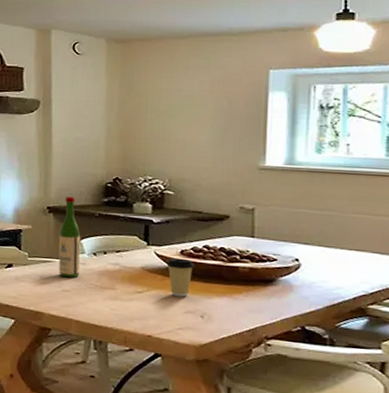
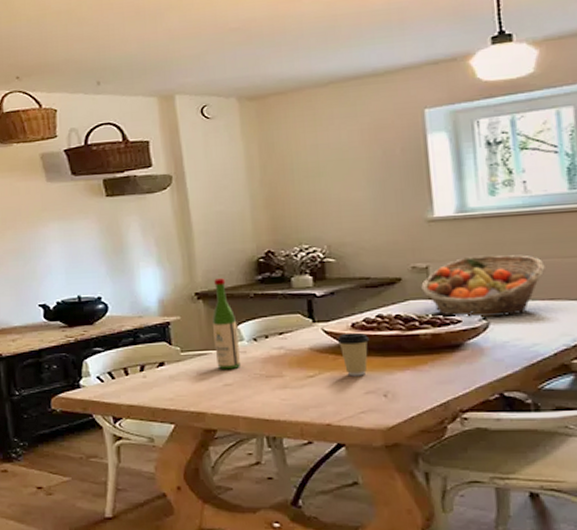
fruit basket: none [246,204,356,260] -> present [421,255,545,318]

